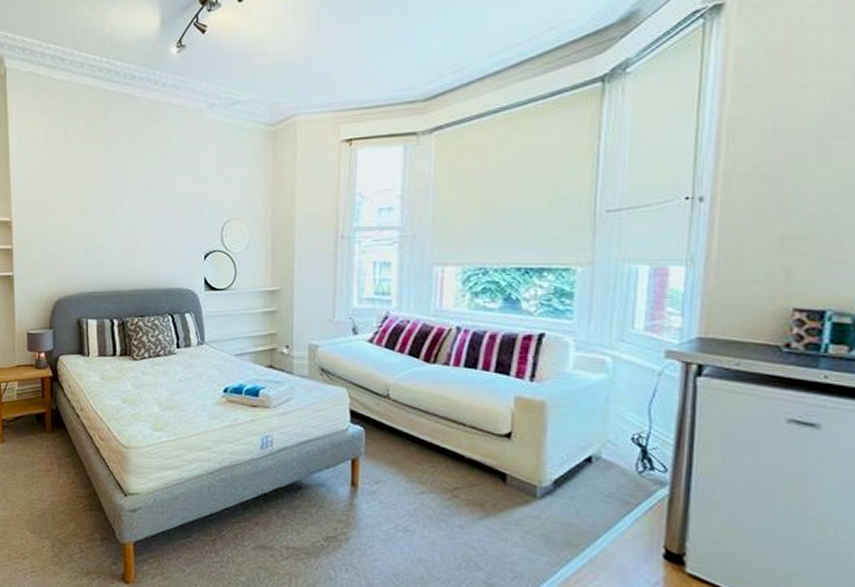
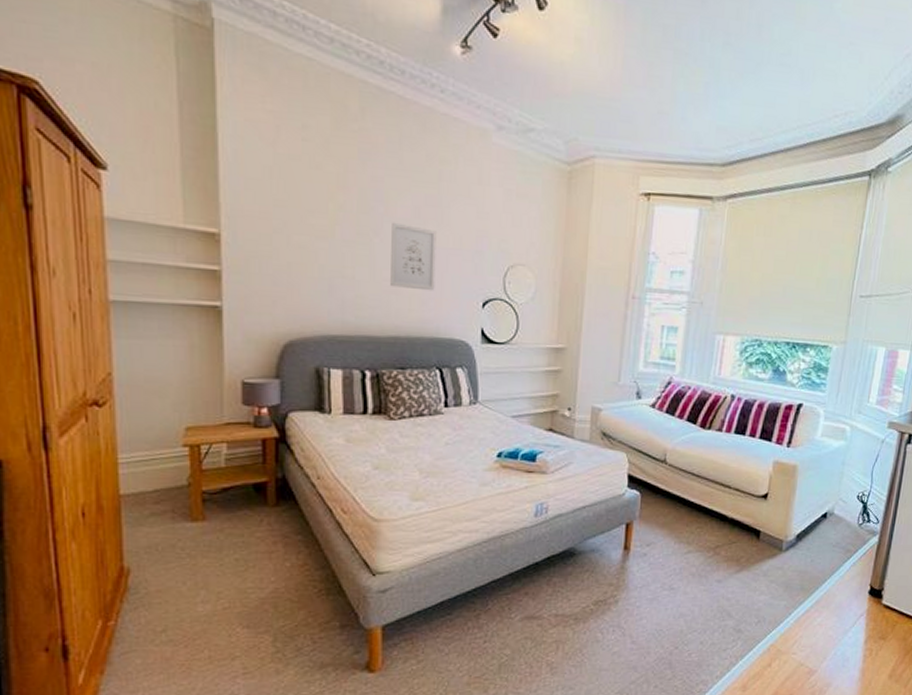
wall art: none [130,196,165,250] -> present [390,222,437,291]

